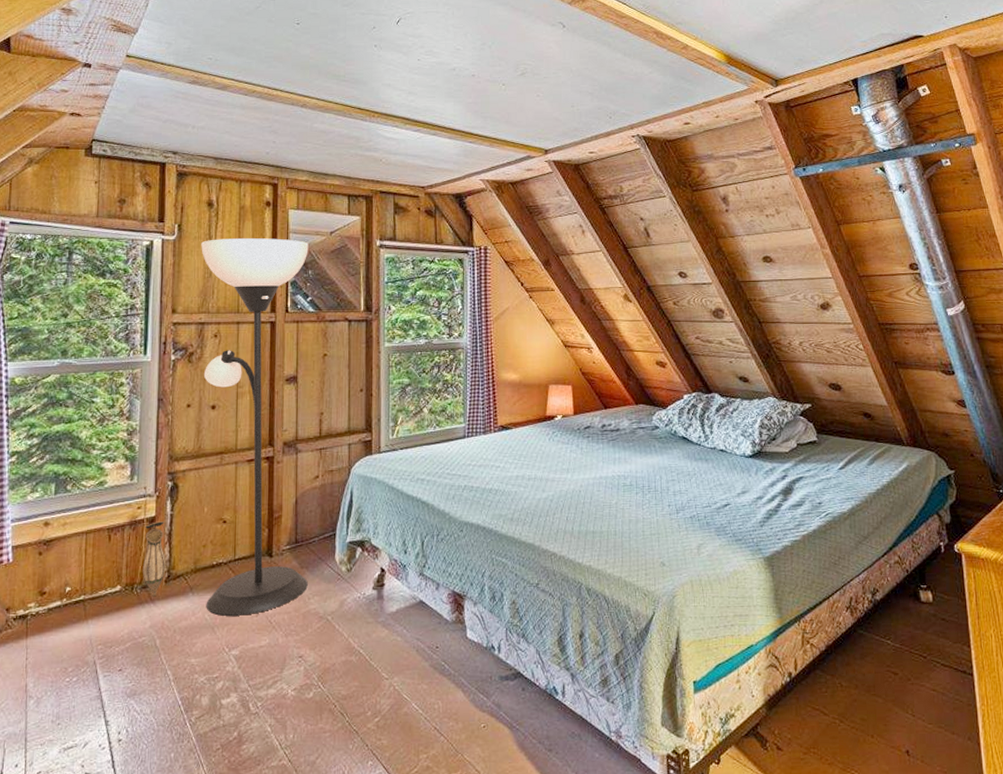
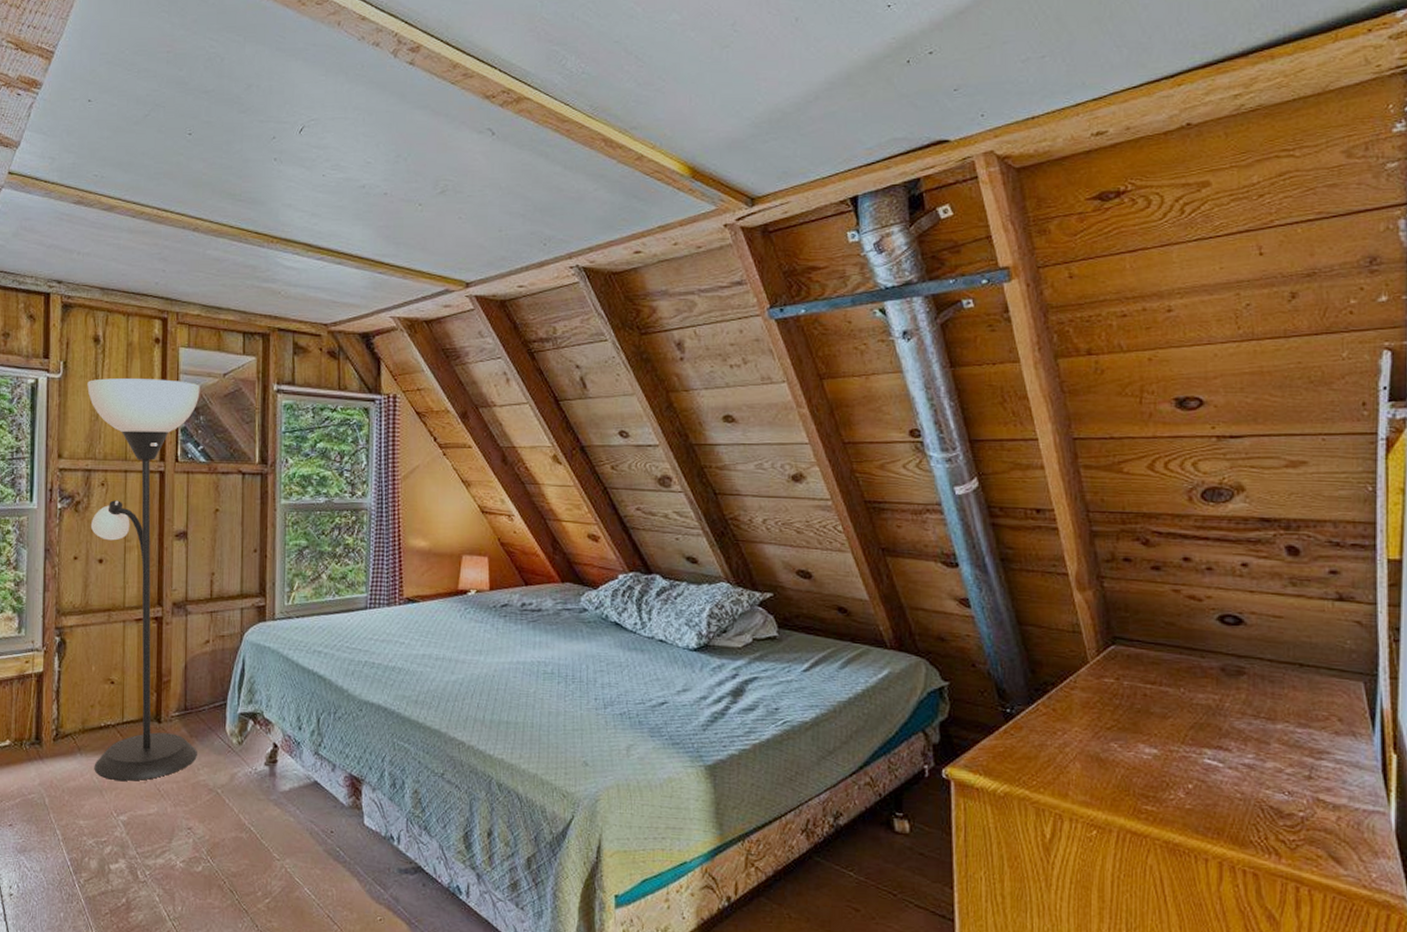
pitcher plant: present [142,521,167,597] -> none [30,677,55,755]

